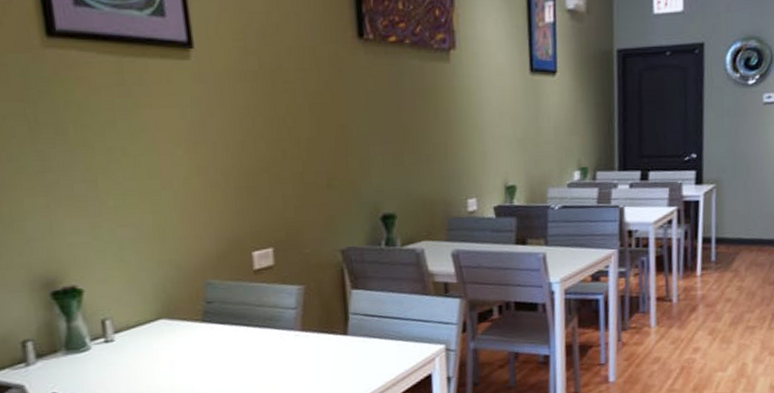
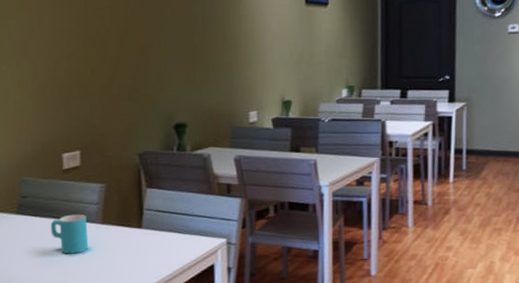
cup: none [242,320,288,367] -> present [50,214,89,254]

